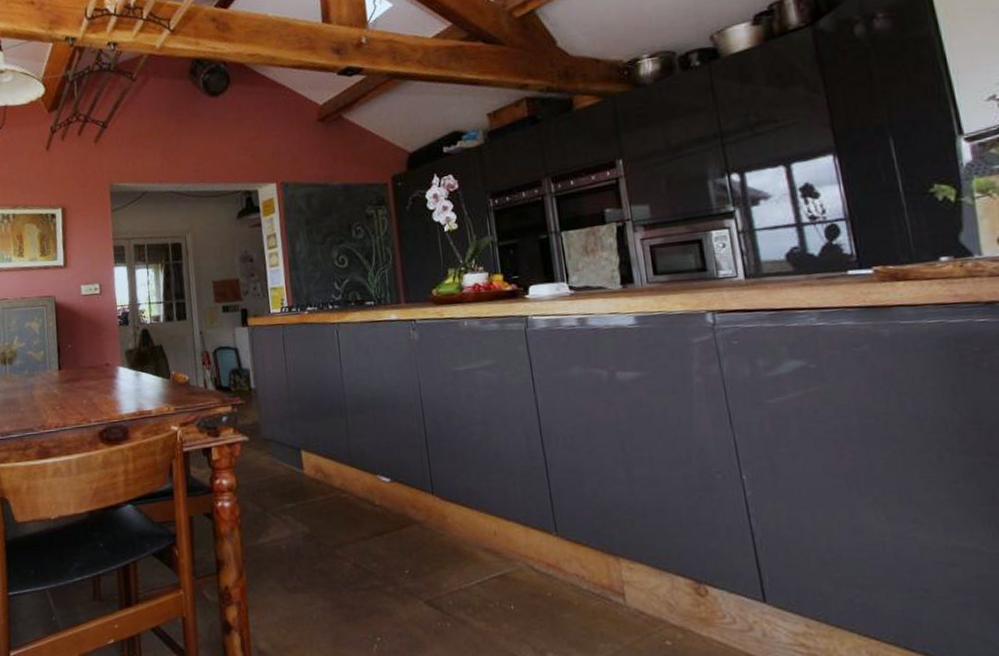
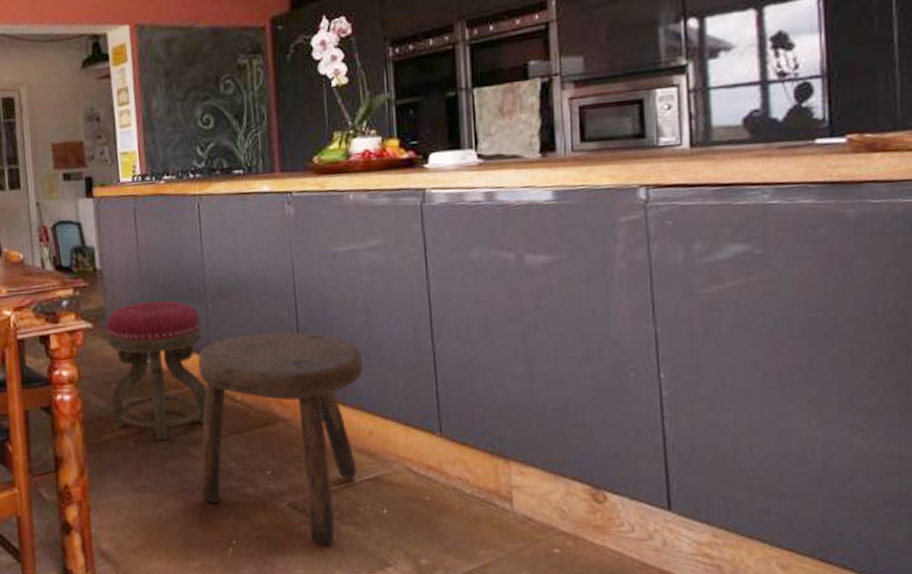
stool: none [260,415,350,544] -> present [106,300,207,441]
stool: none [341,442,485,640] -> present [198,332,363,545]

